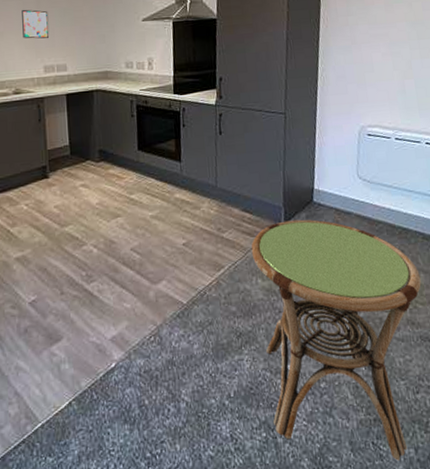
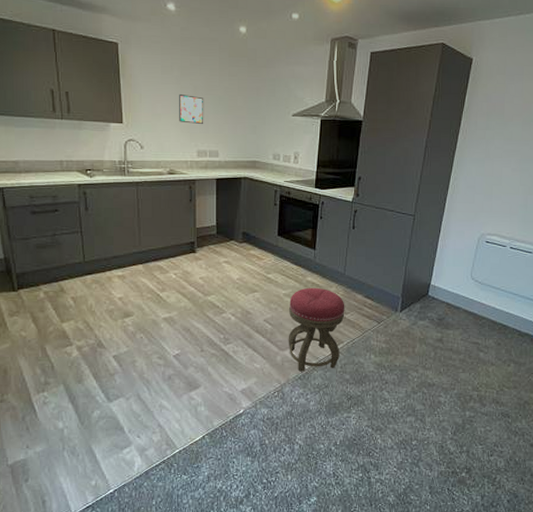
stool: none [157,205,222,308] -> present [288,287,345,372]
side table: present [251,219,421,461] -> none [368,309,511,504]

